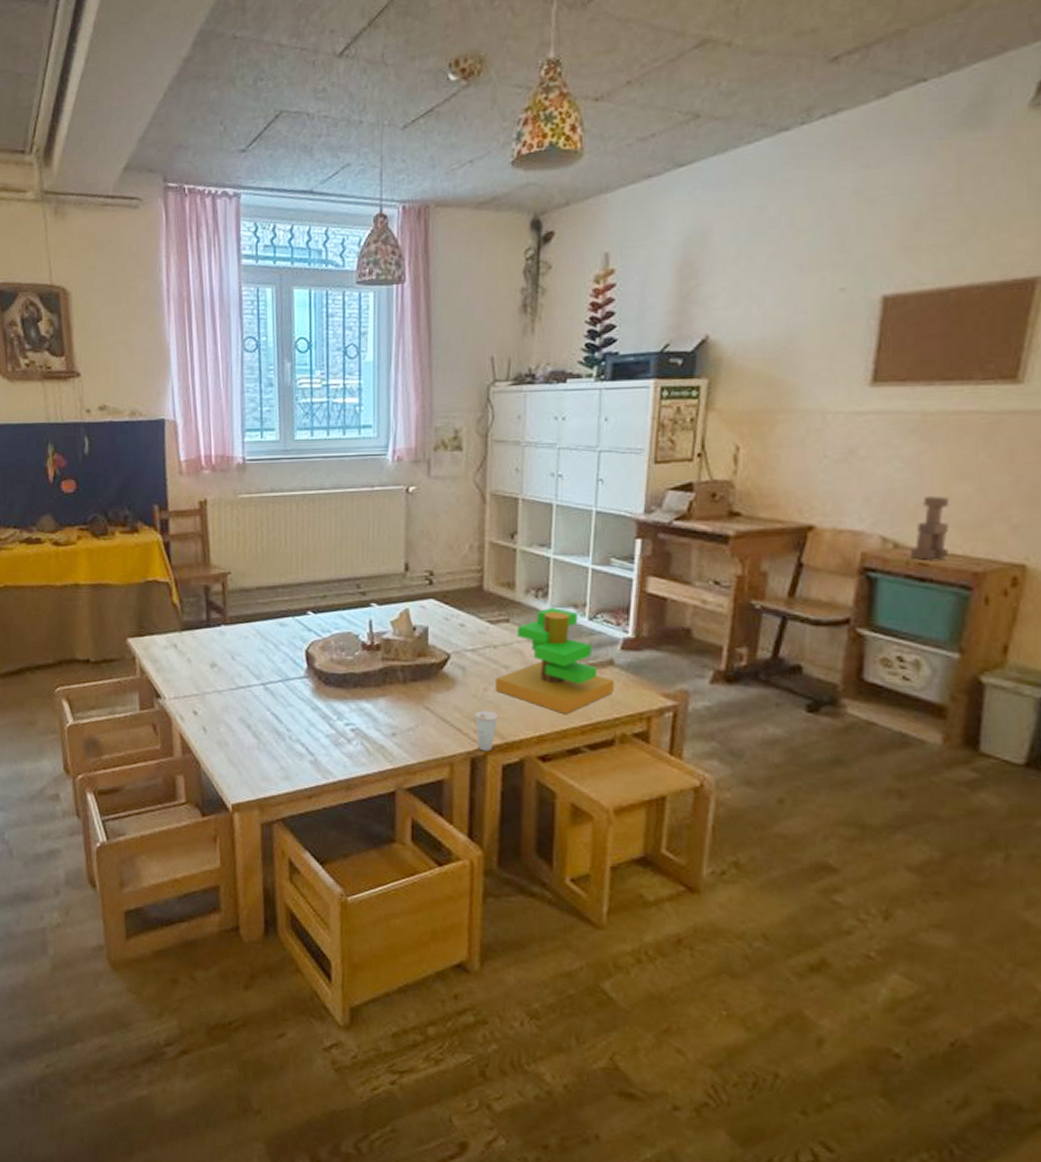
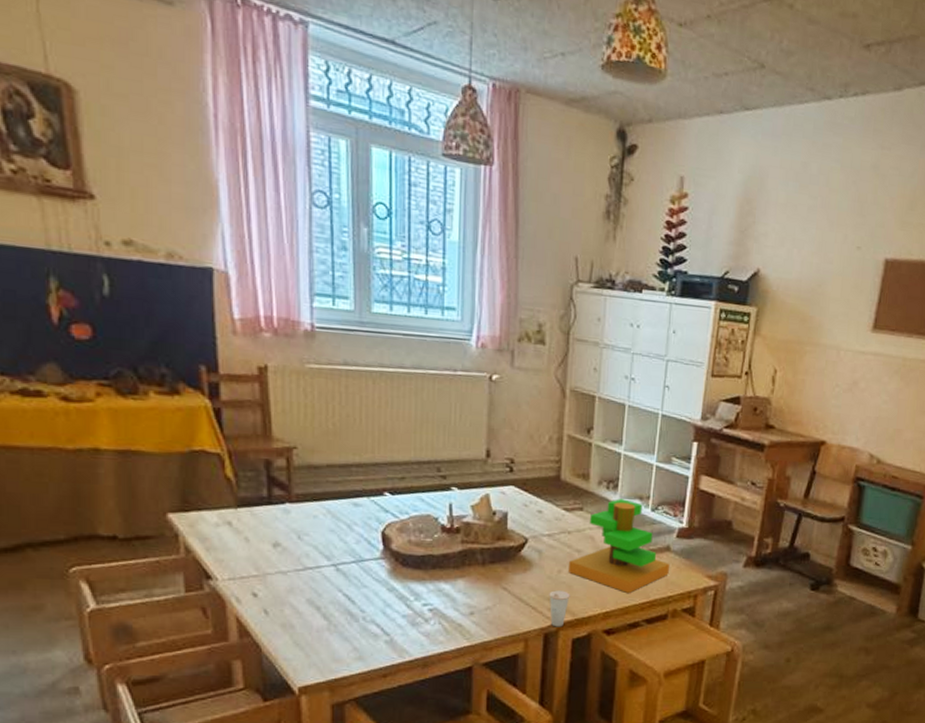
toy blocks: present [909,495,950,560] -> none [887,424,915,474]

